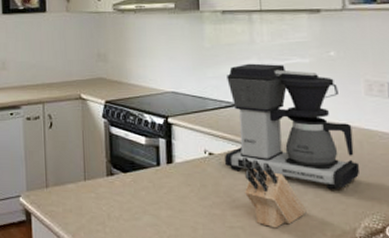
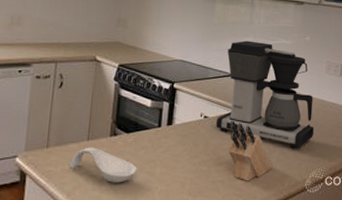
spoon rest: none [70,187,140,225] -> present [69,147,137,183]

